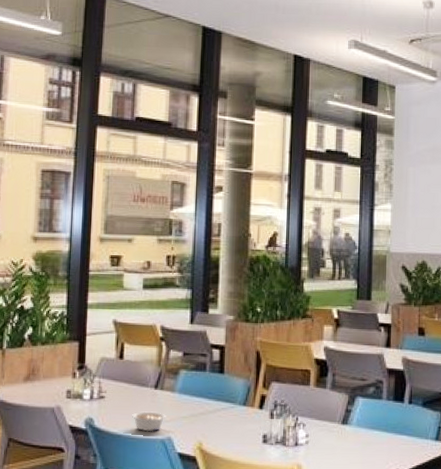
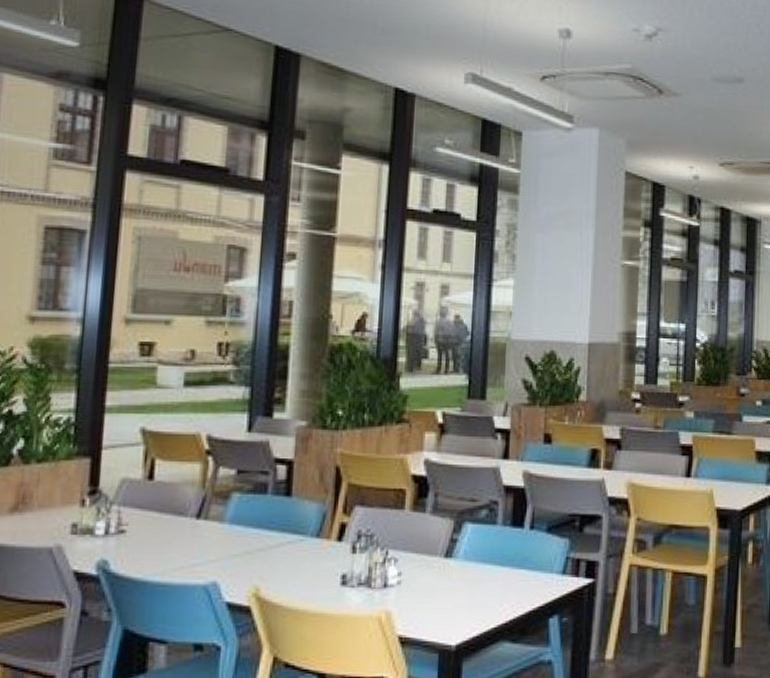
legume: present [132,411,166,432] -> none [163,549,211,576]

